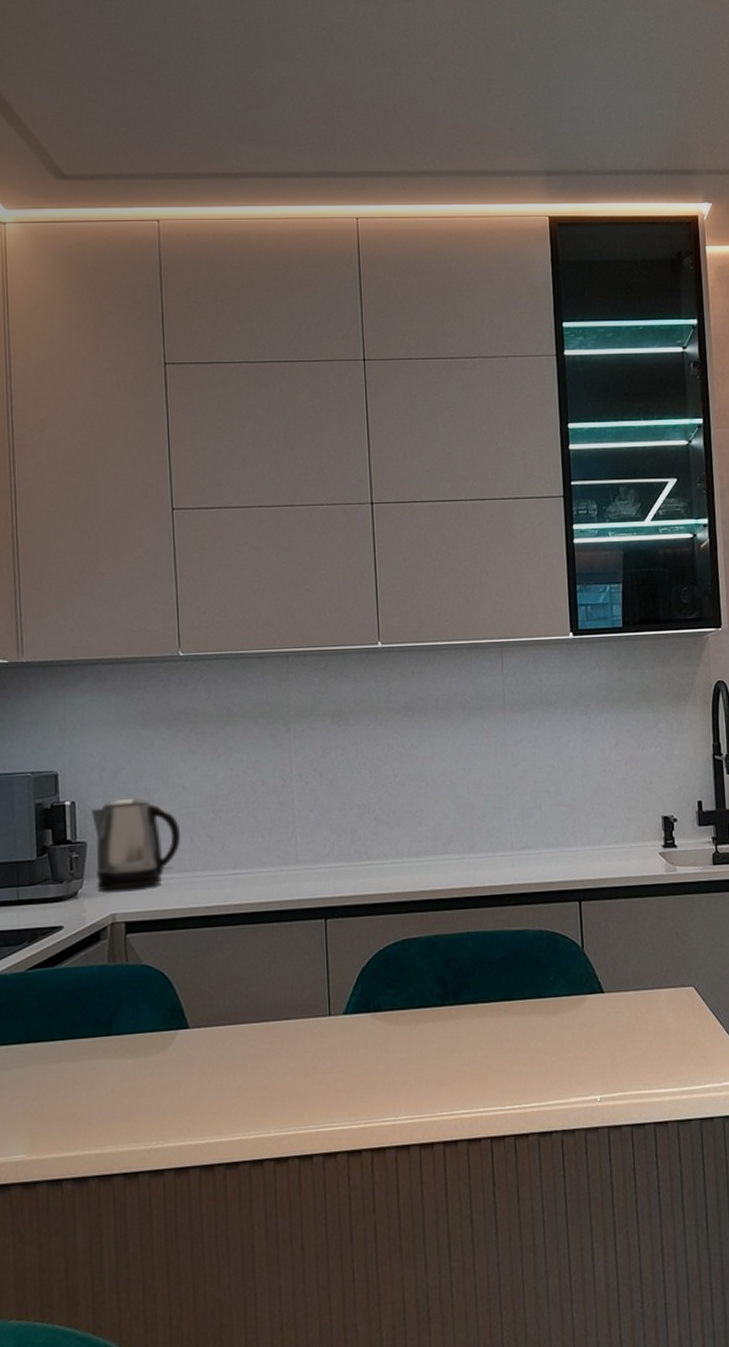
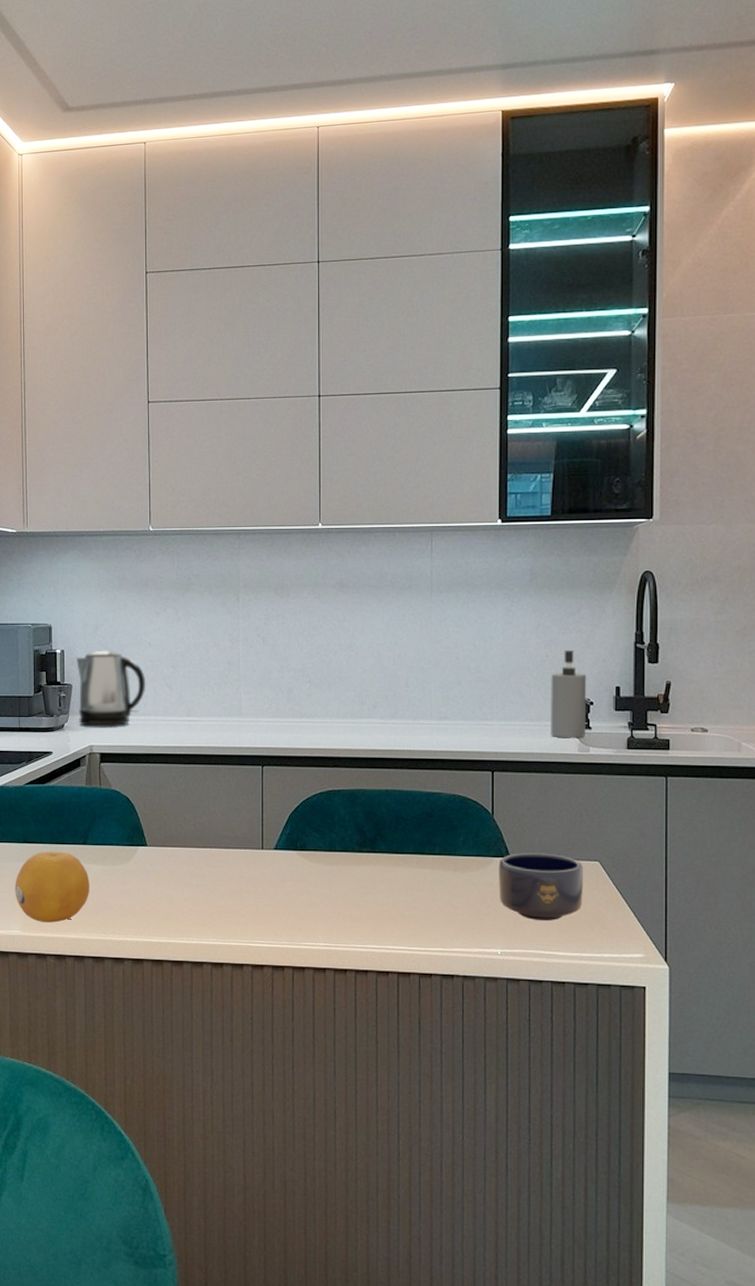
fruit: none [16,1048,117,1140] -> present [15,852,89,923]
mug: none [592,984,680,1058] -> present [499,852,584,921]
soap dispenser: none [627,765,671,859] -> present [546,649,587,739]

